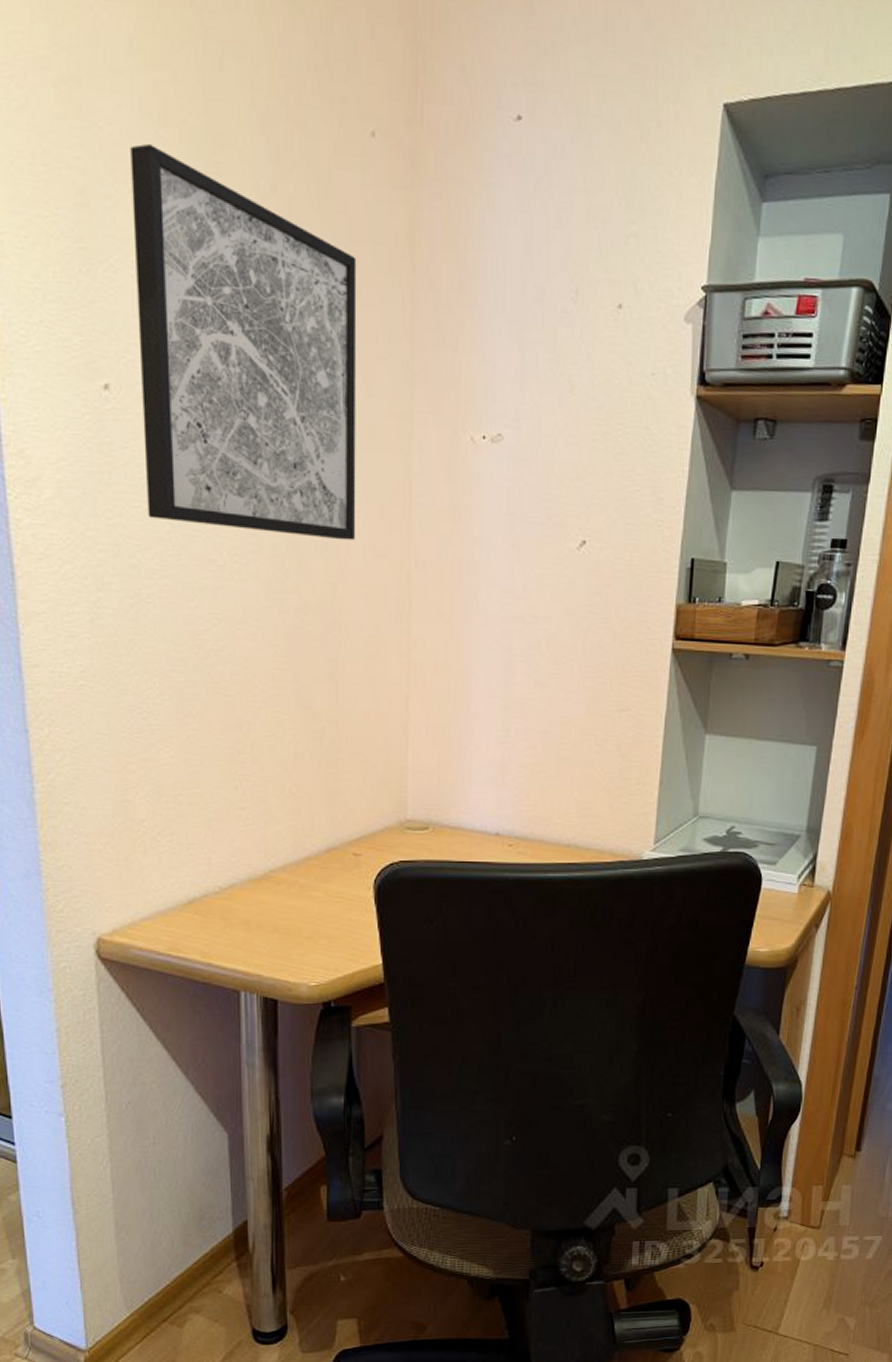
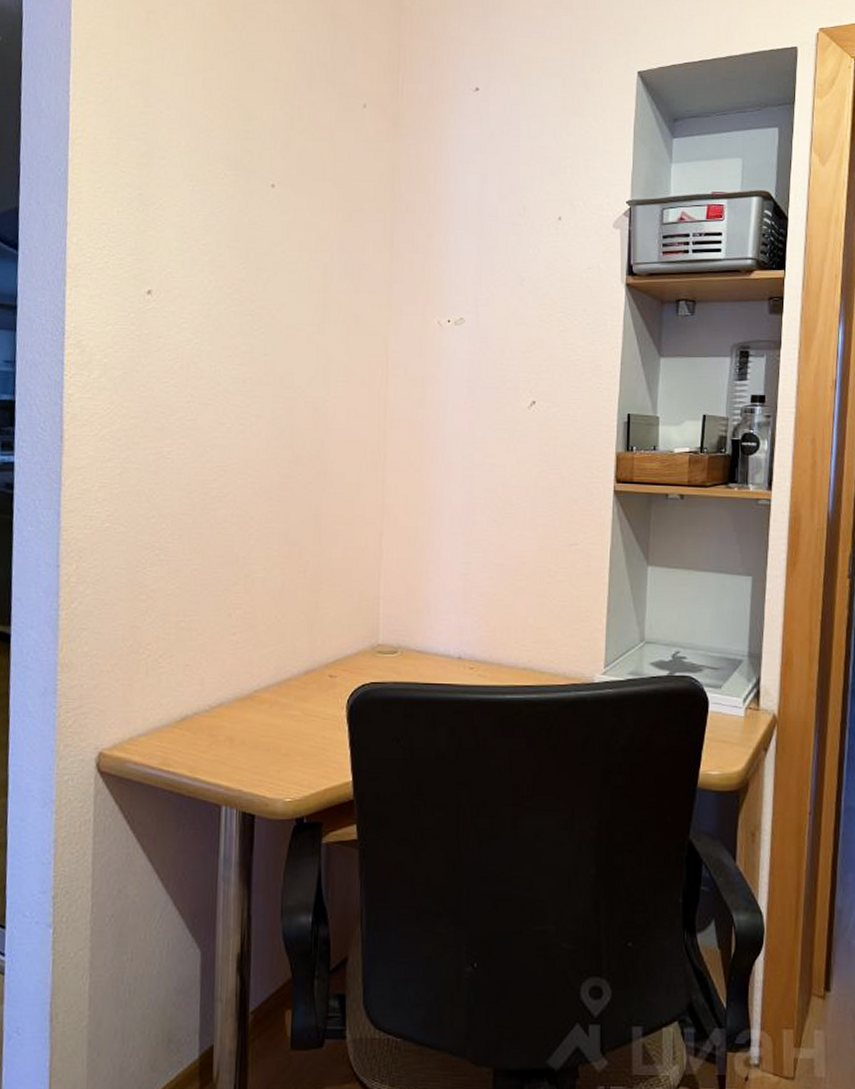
wall art: present [130,143,357,541] -> none [173,120,349,405]

